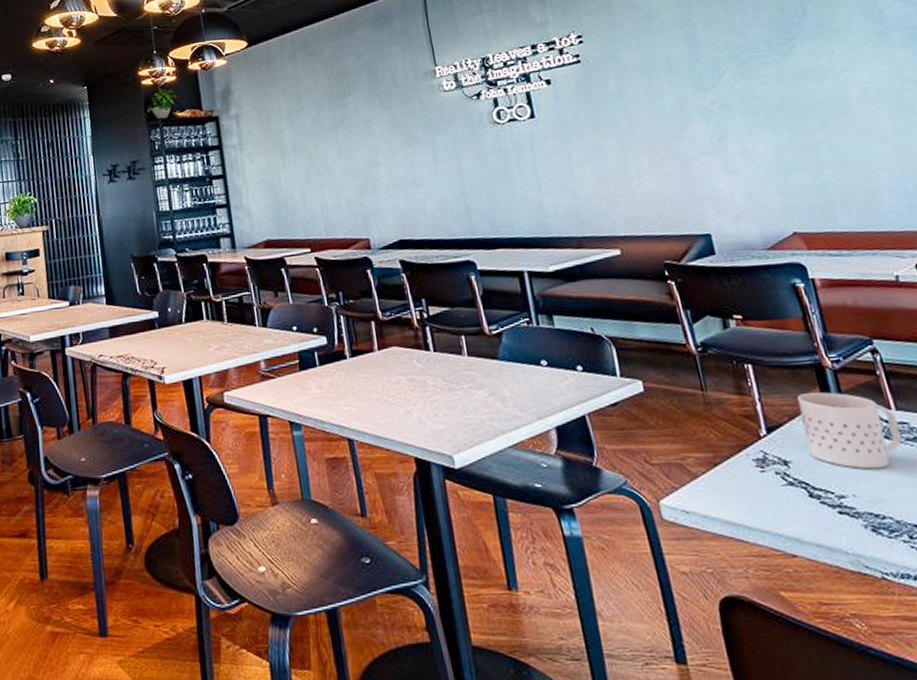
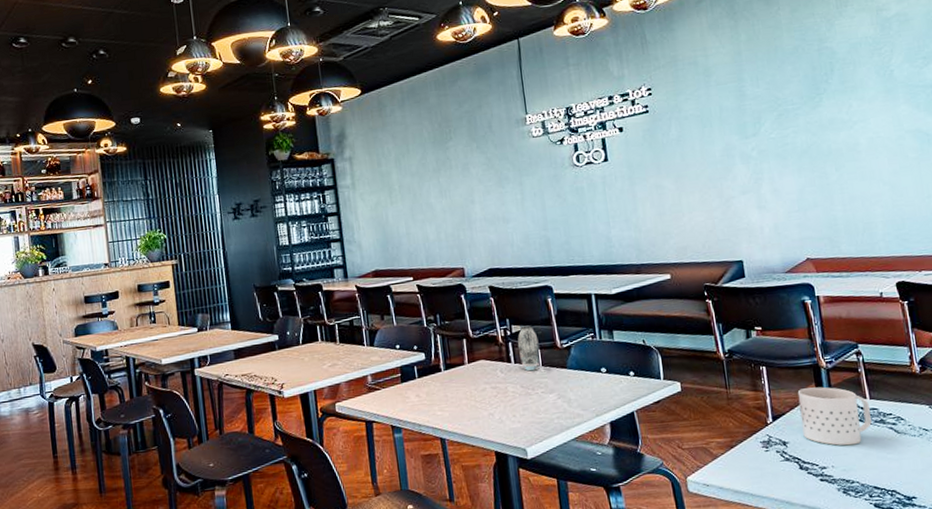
vase: none [436,307,465,362] -> present [517,325,540,372]

